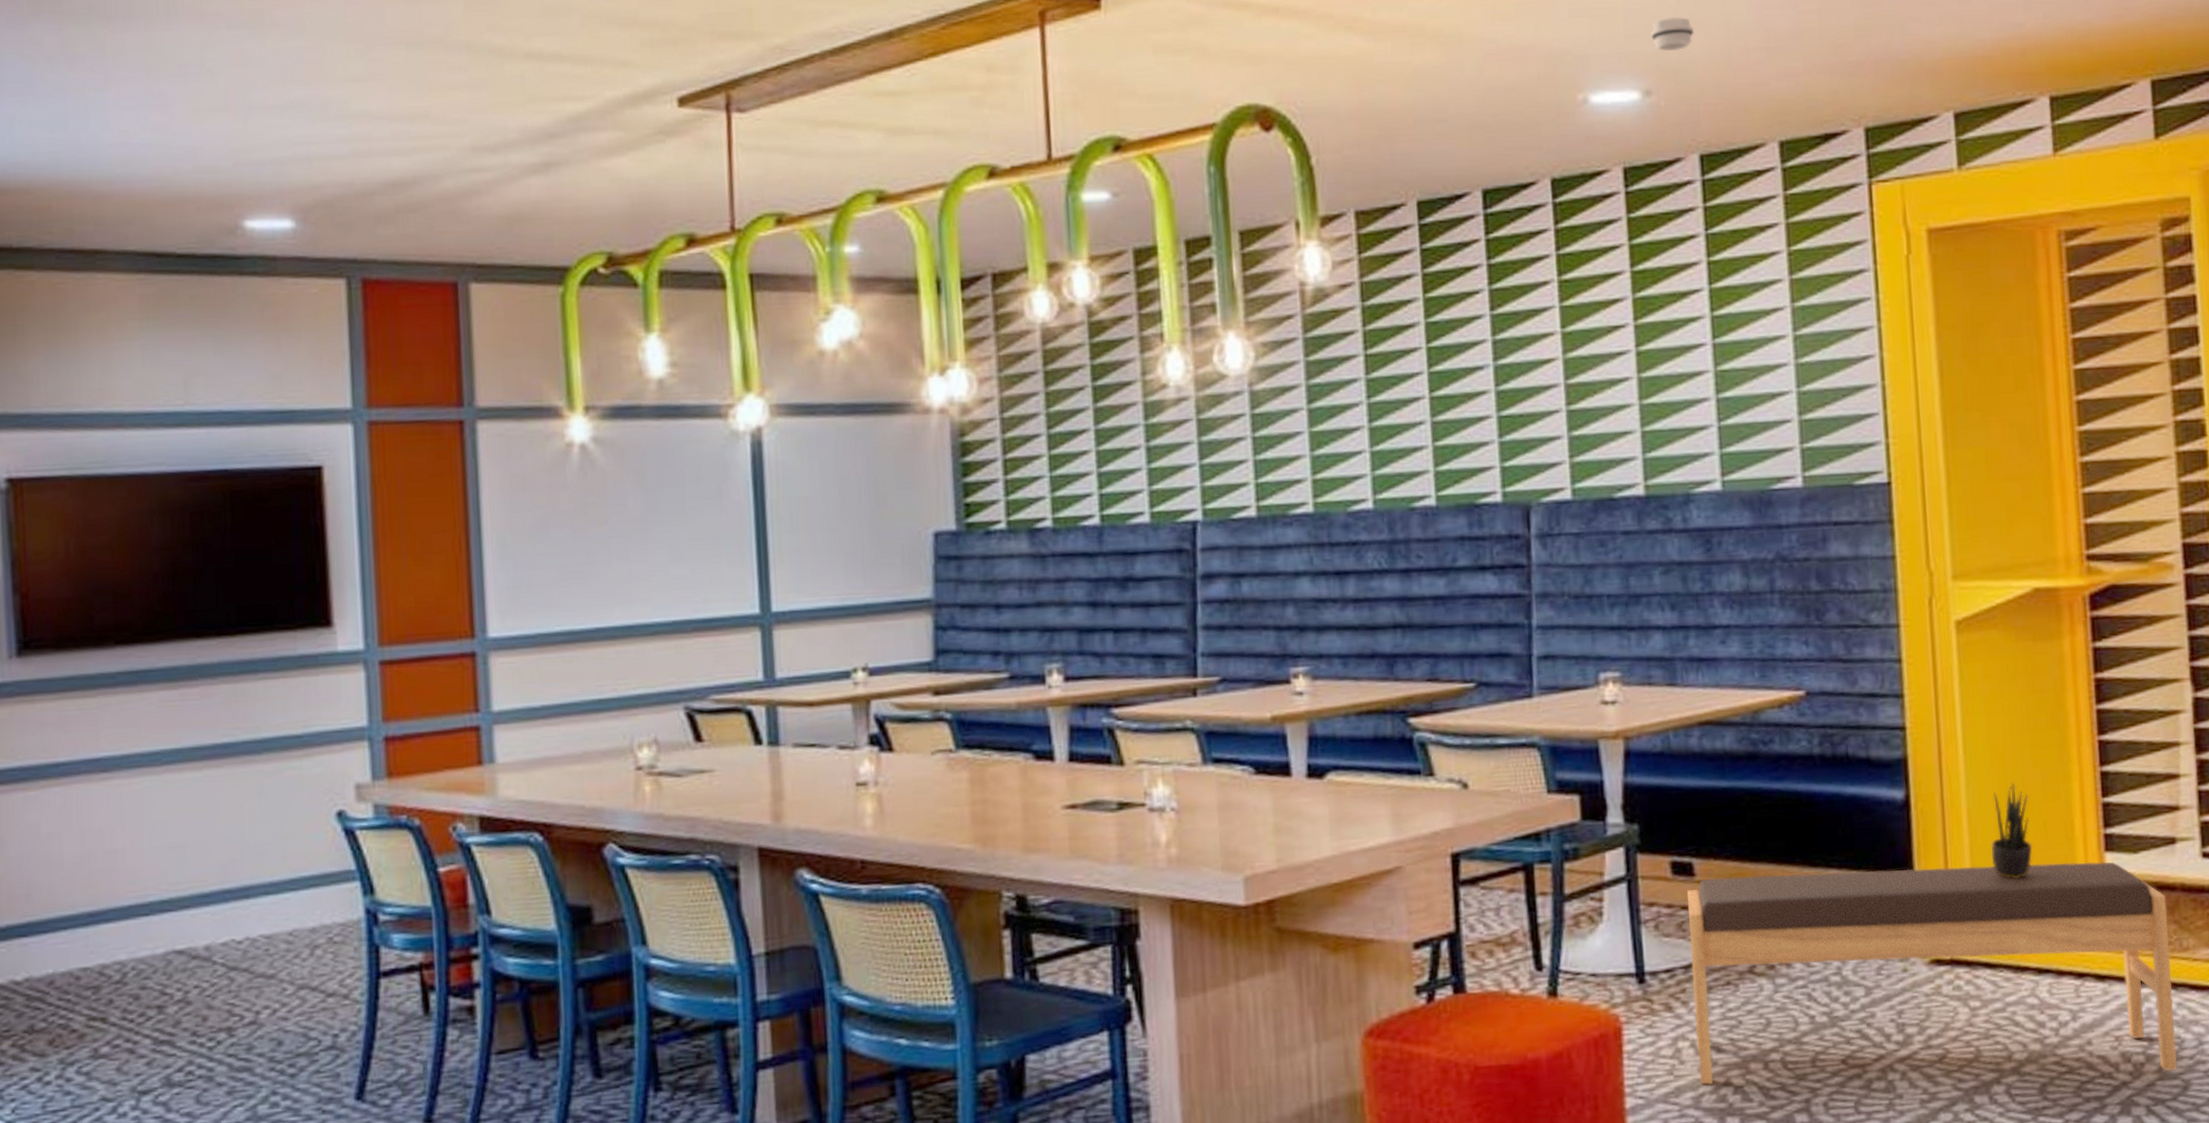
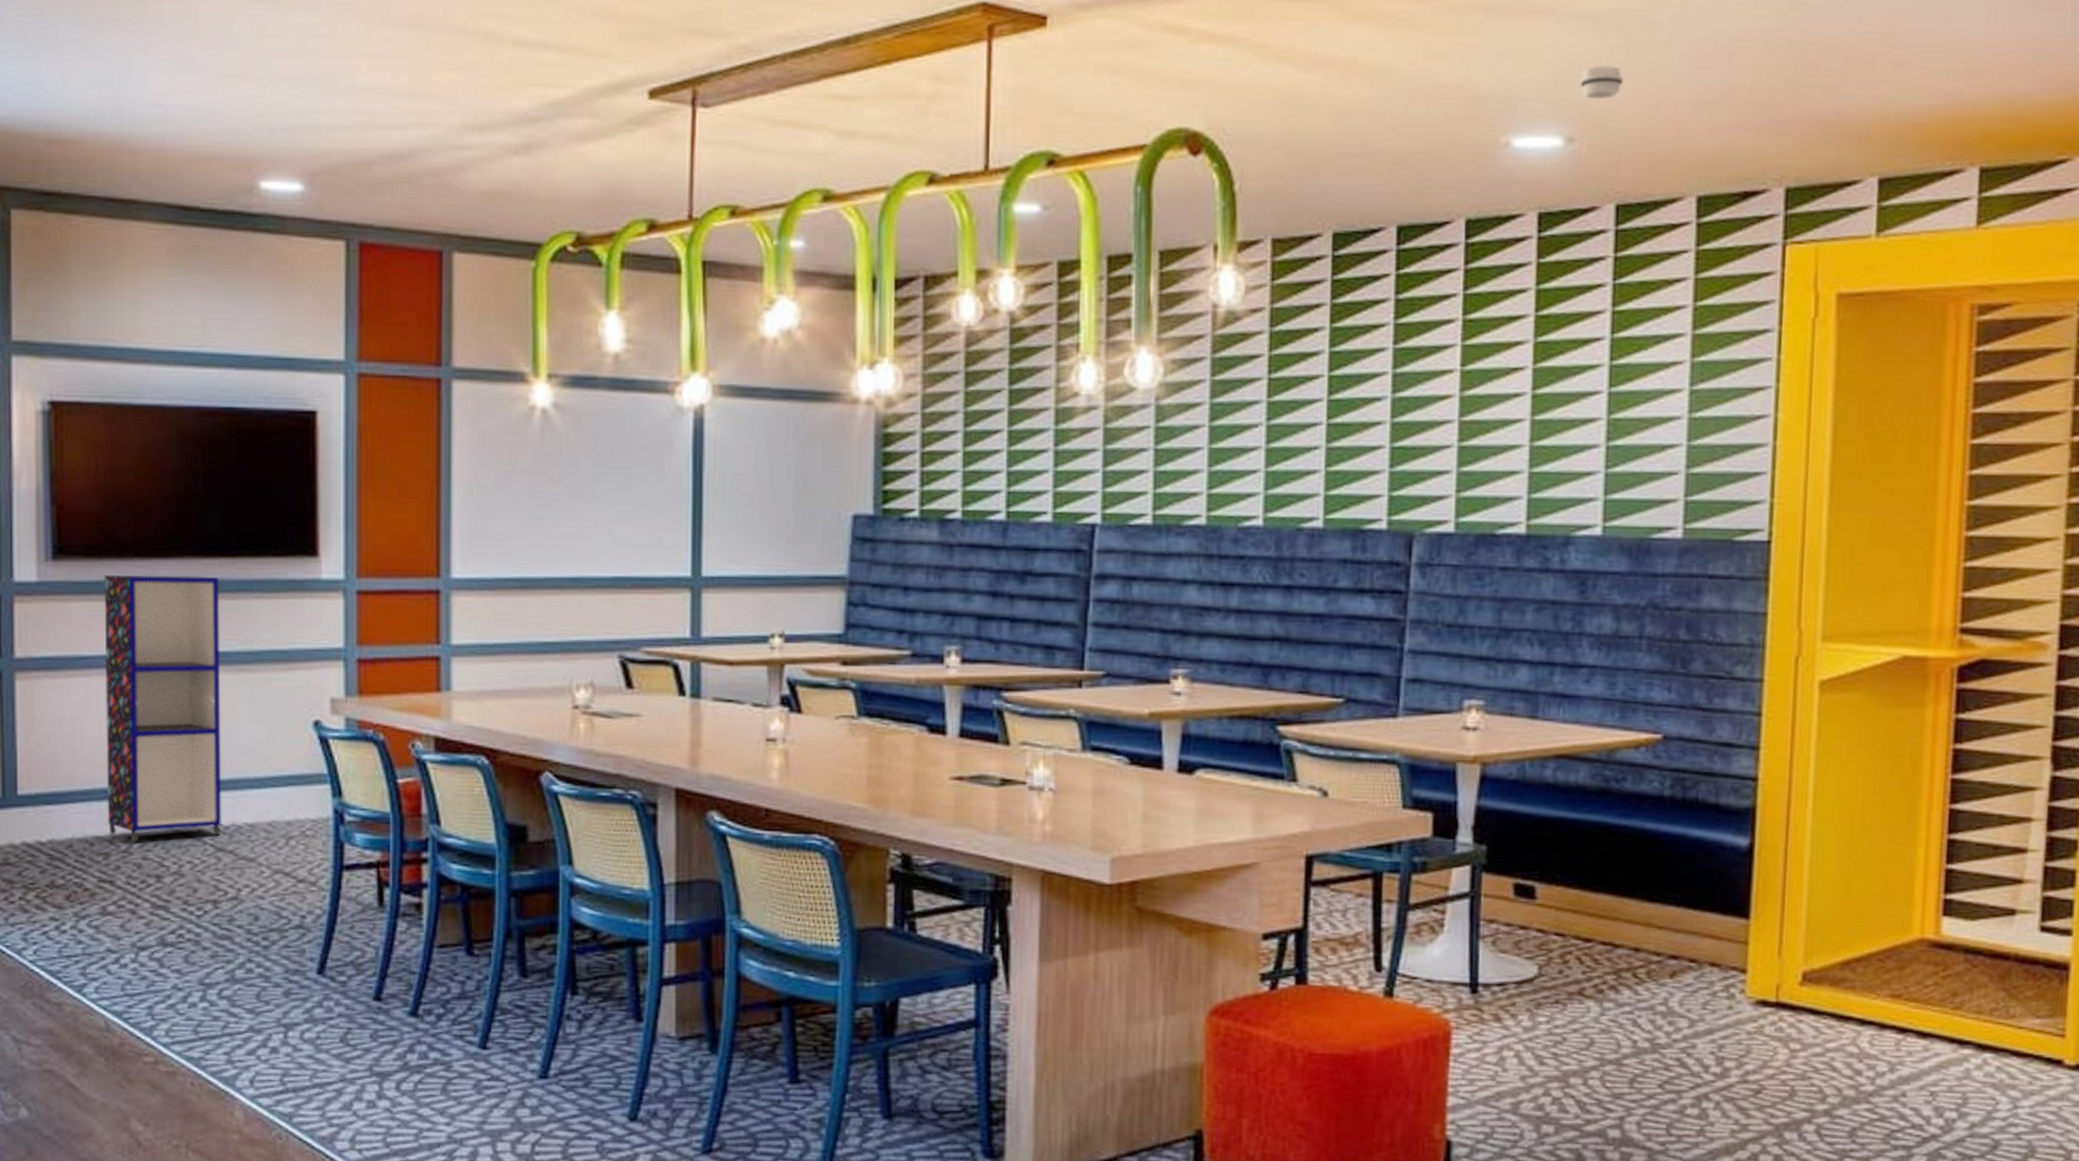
bookshelf: none [80,659,233,970] -> present [104,575,222,841]
bench: present [1687,861,2177,1086] -> none [1520,902,1999,1130]
potted plant: present [1990,783,2033,878] -> none [1828,842,1873,932]

